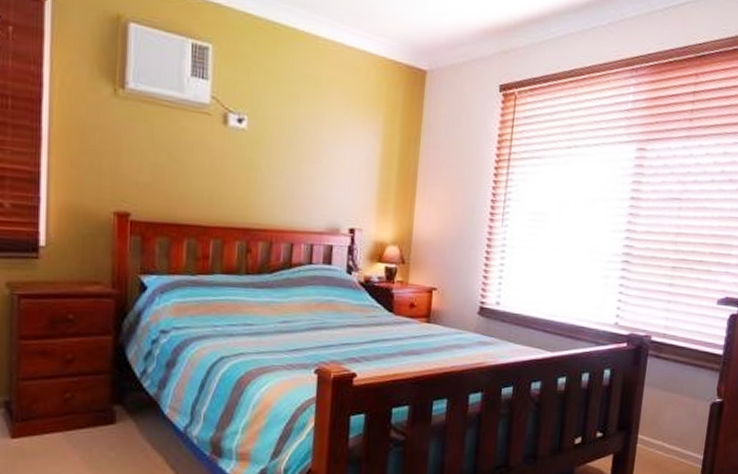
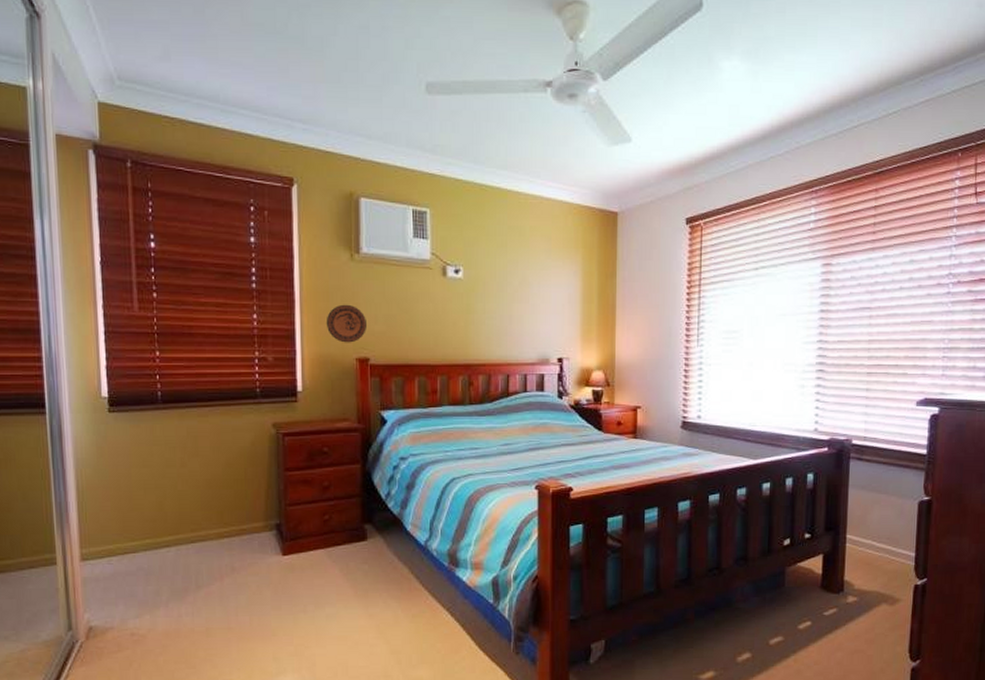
decorative plate: none [79,147,129,194] -> present [326,304,366,343]

